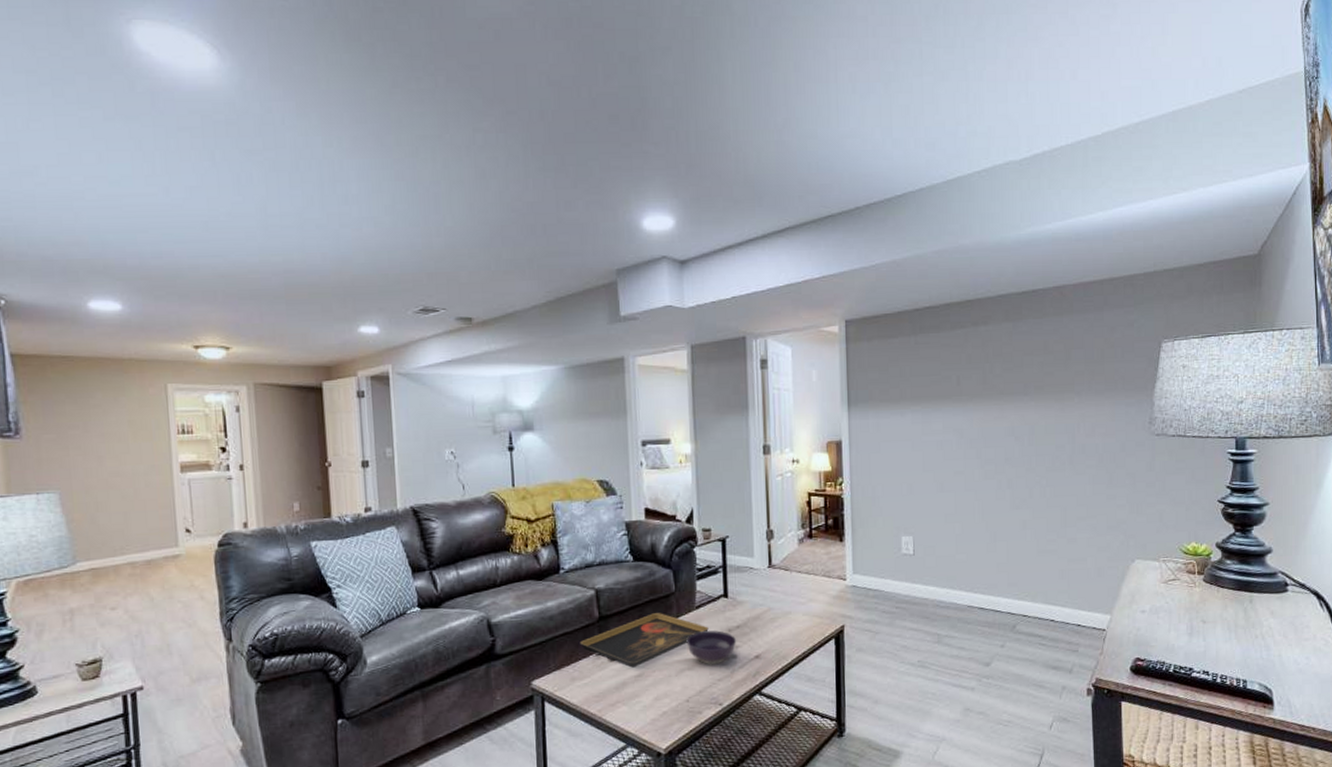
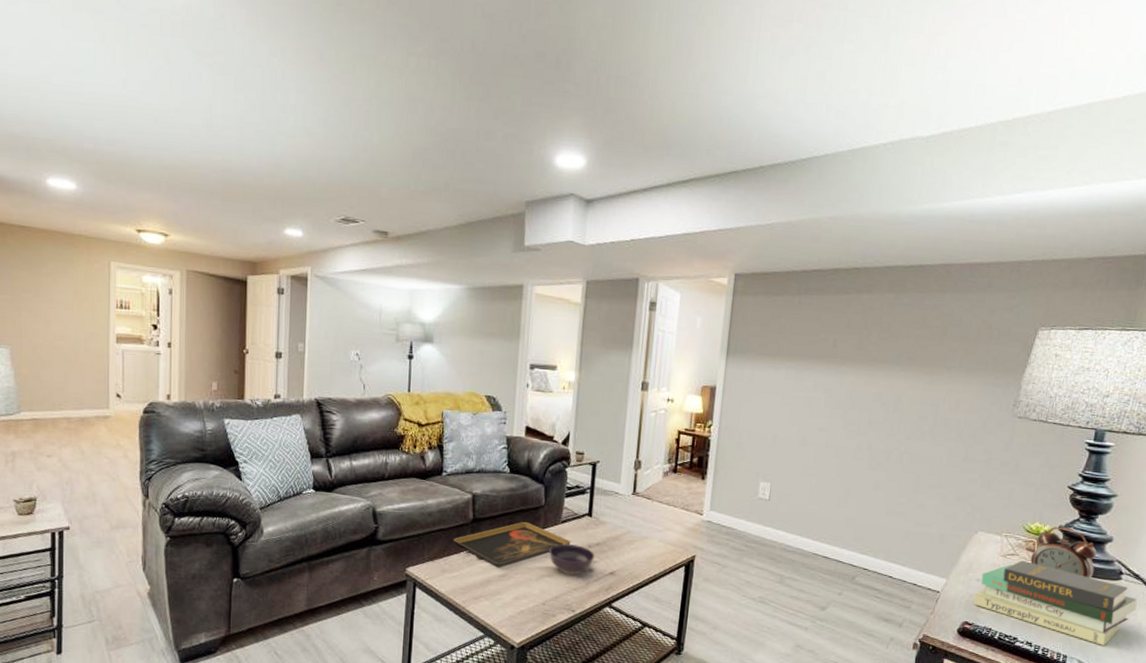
books: none [1141,585,1308,664] -> present [973,561,1138,646]
alarm clock: none [1193,544,1259,595] -> present [1031,526,1097,579]

